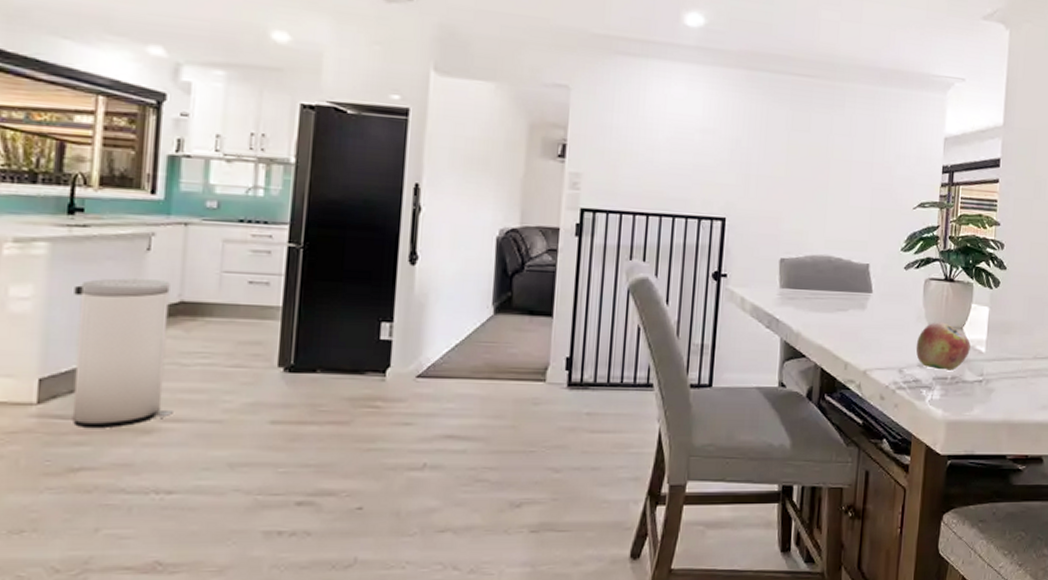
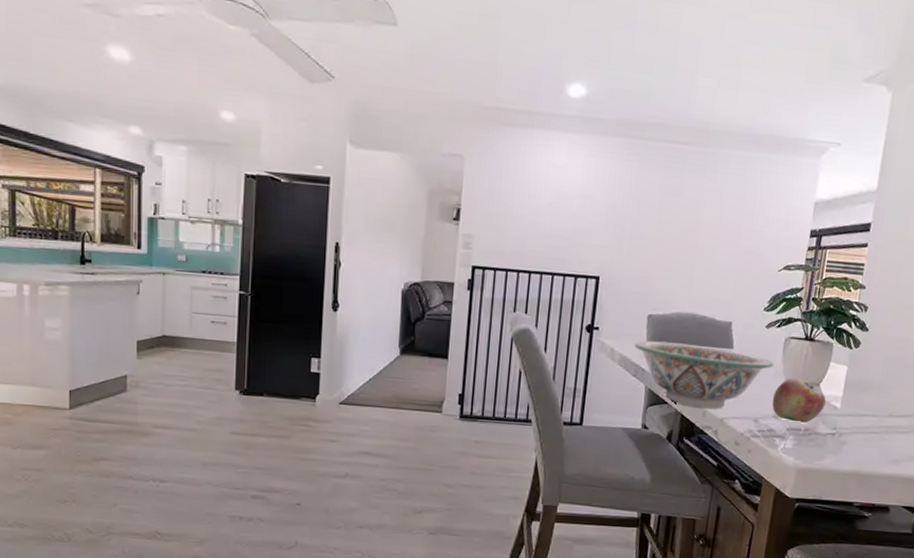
pedal bin: present [72,278,173,428] -> none [89,315,162,430]
decorative bowl: none [766,287,916,361] -> present [634,340,775,409]

